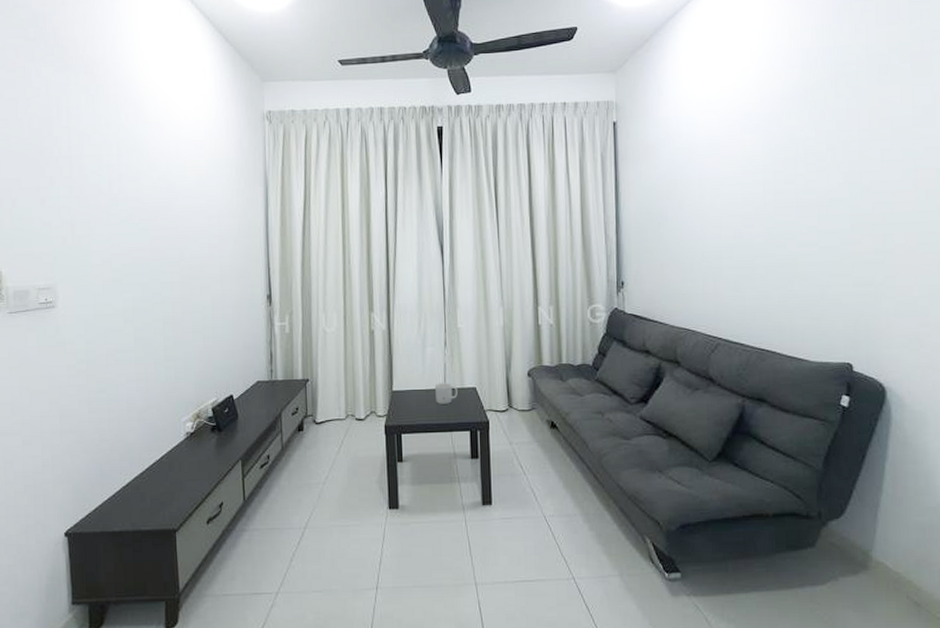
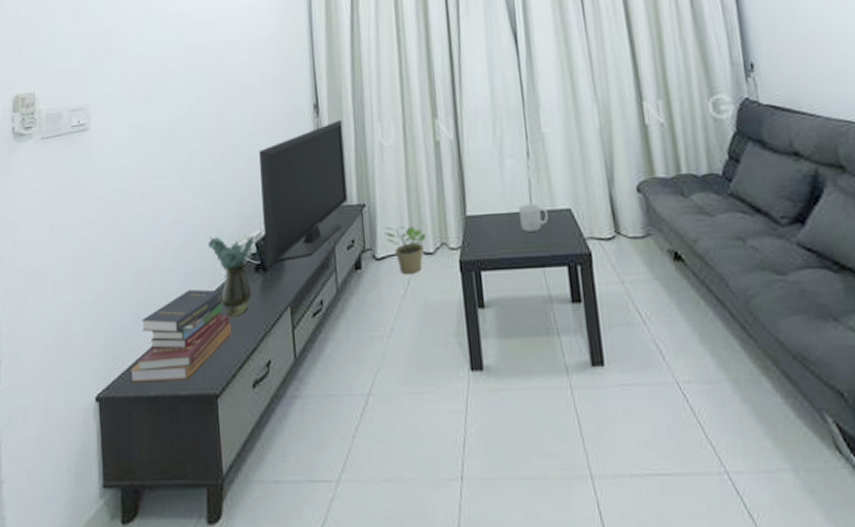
books: none [97,445,189,521] -> present [130,289,231,382]
vase: none [170,402,211,468] -> present [209,235,255,317]
television: none [217,309,294,429] -> present [259,119,347,268]
potted plant: none [323,398,359,436] -> present [384,226,426,275]

